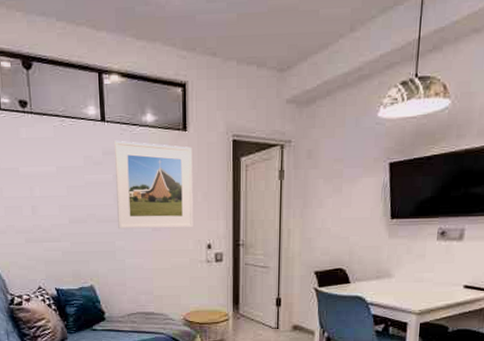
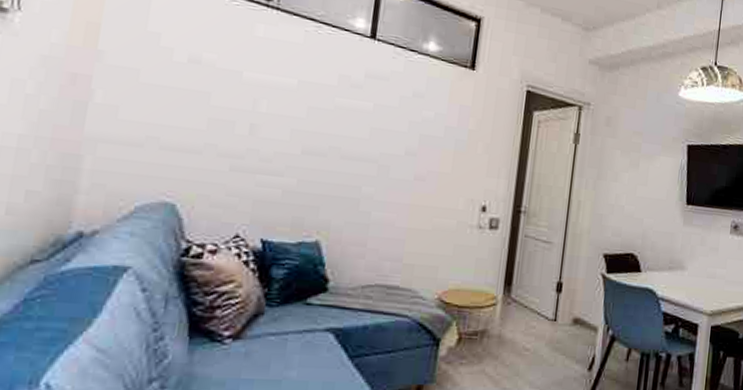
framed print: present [113,140,193,230] -> none [369,63,479,184]

